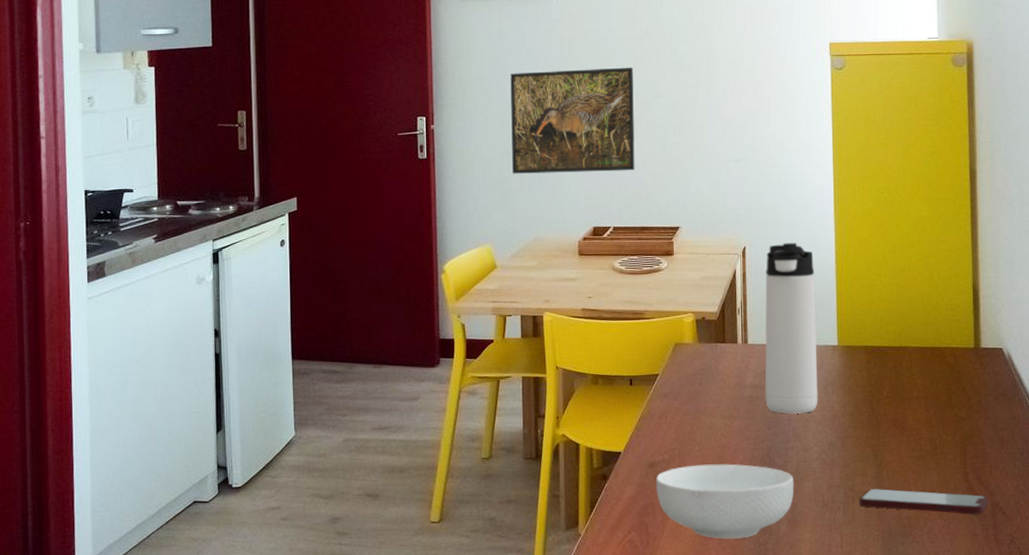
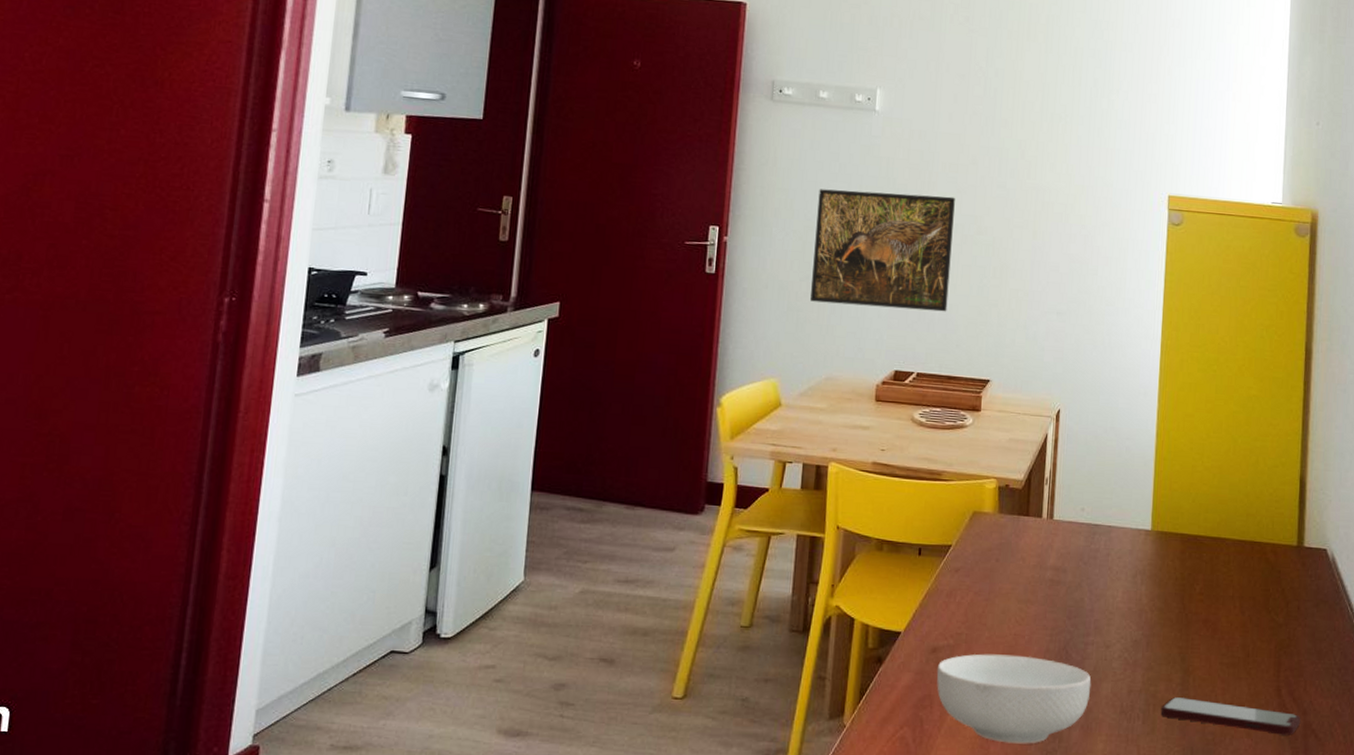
thermos bottle: present [765,243,818,414] -> none [1067,410,1133,605]

